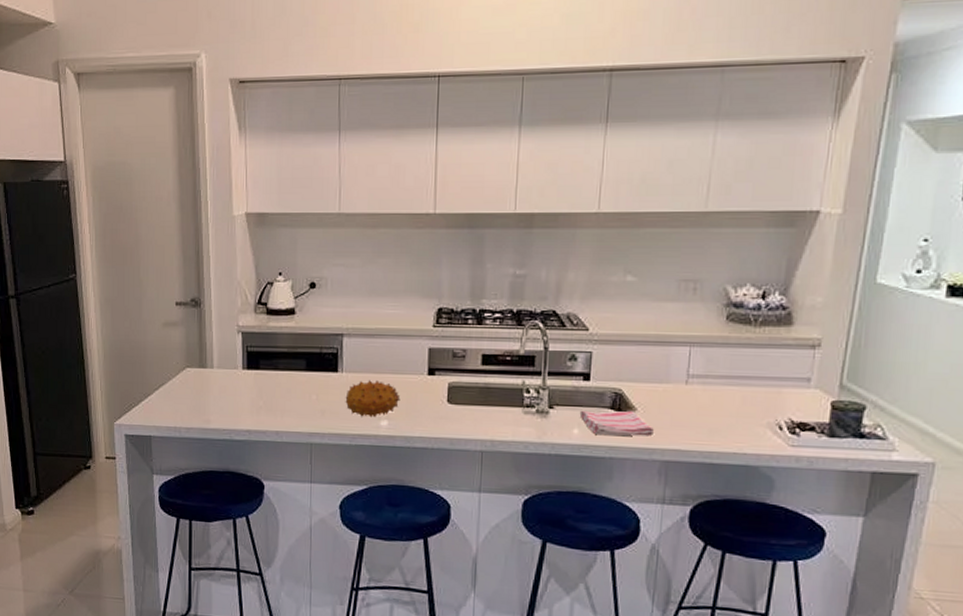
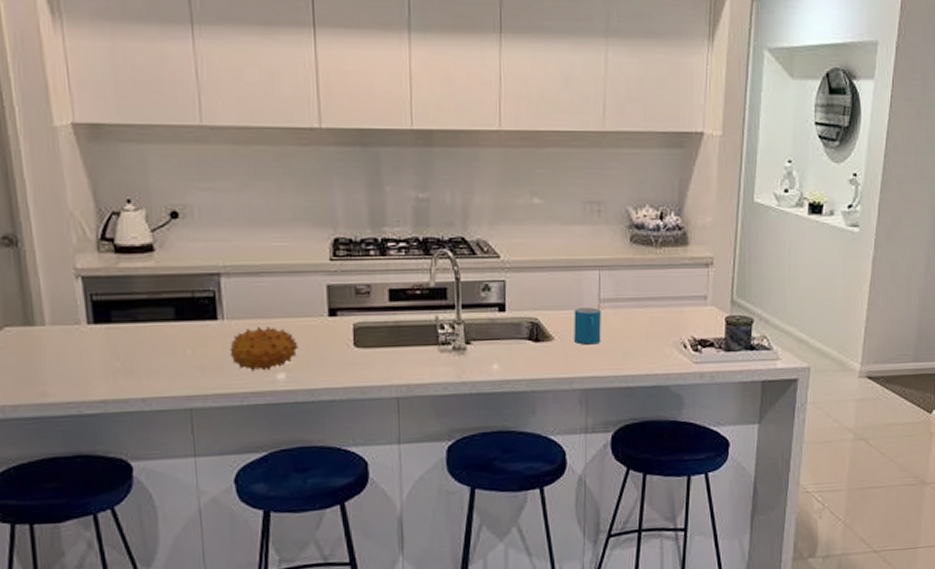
dish towel: present [579,410,654,437] -> none [497,340,572,369]
mug: none [658,382,689,419] -> present [574,308,601,345]

